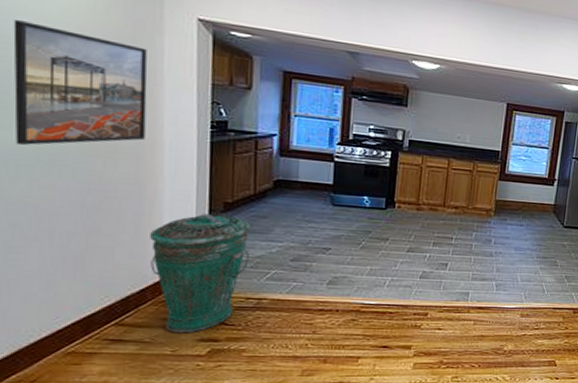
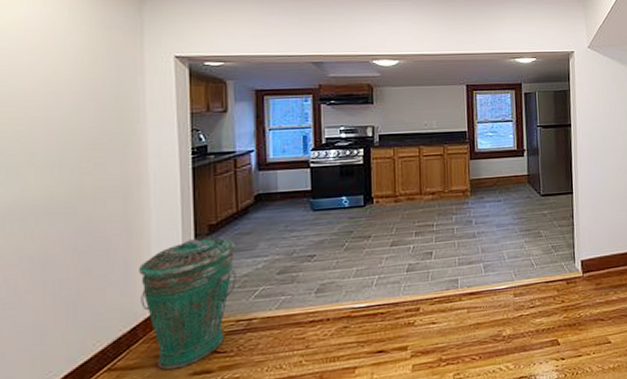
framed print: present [13,20,148,145] -> none [10,84,132,199]

